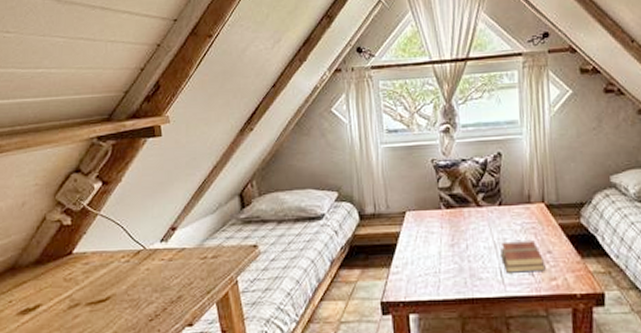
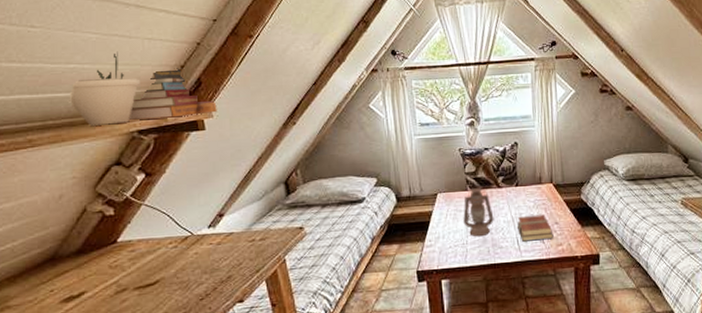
potted plant: none [34,55,101,131] -> present [67,51,139,126]
books: none [79,71,174,127] -> present [115,68,217,121]
lantern: none [435,206,473,264] -> present [463,188,494,236]

